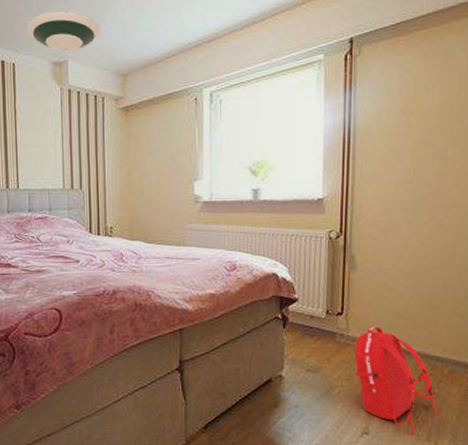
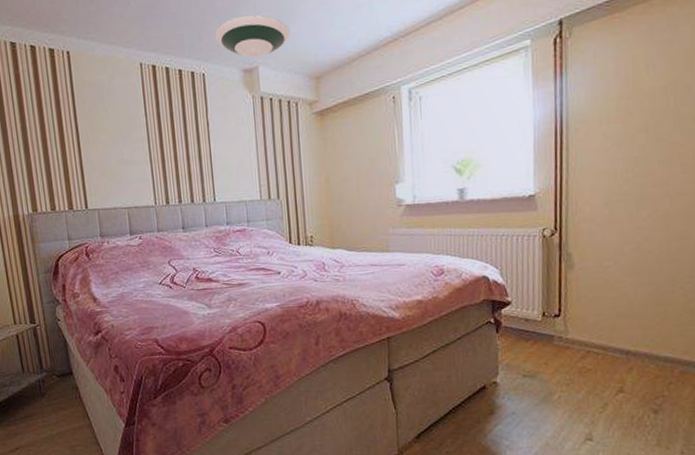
backpack: present [354,326,436,435] -> none [575,327,667,440]

